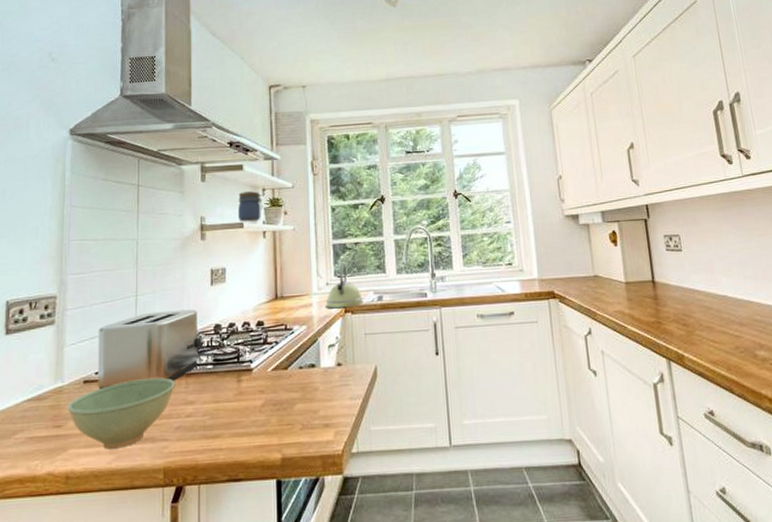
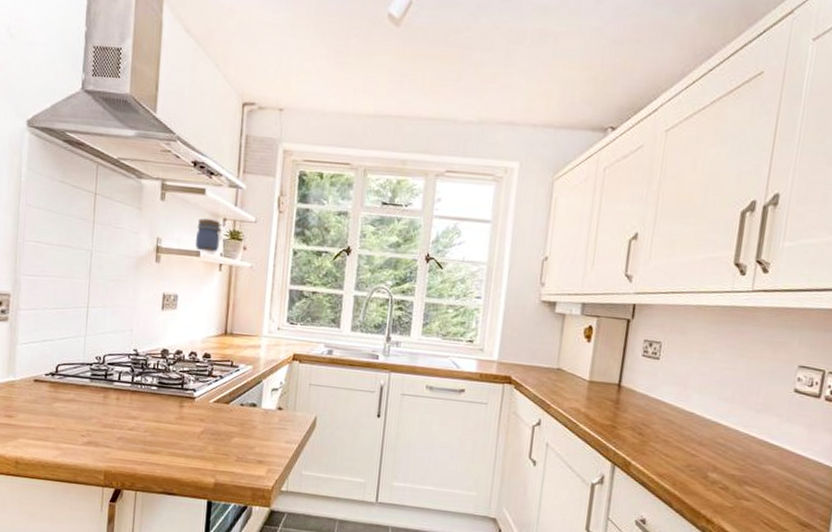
bowl: present [67,378,175,449] -> none [18,387,120,447]
toaster: present [97,309,203,390] -> none [47,326,150,395]
kettle: present [326,262,363,309] -> none [274,309,313,356]

